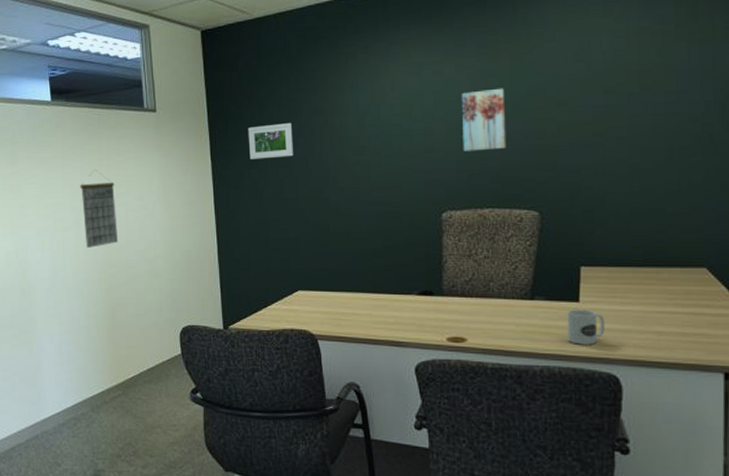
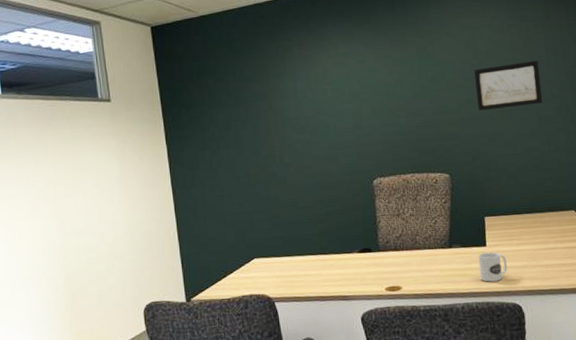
calendar: present [80,170,118,249] -> none [35,159,76,237]
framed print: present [248,123,293,159] -> none [199,108,242,142]
wall art: present [461,88,506,151] -> none [380,73,420,127]
wall art: none [584,74,677,137] -> present [474,60,543,111]

